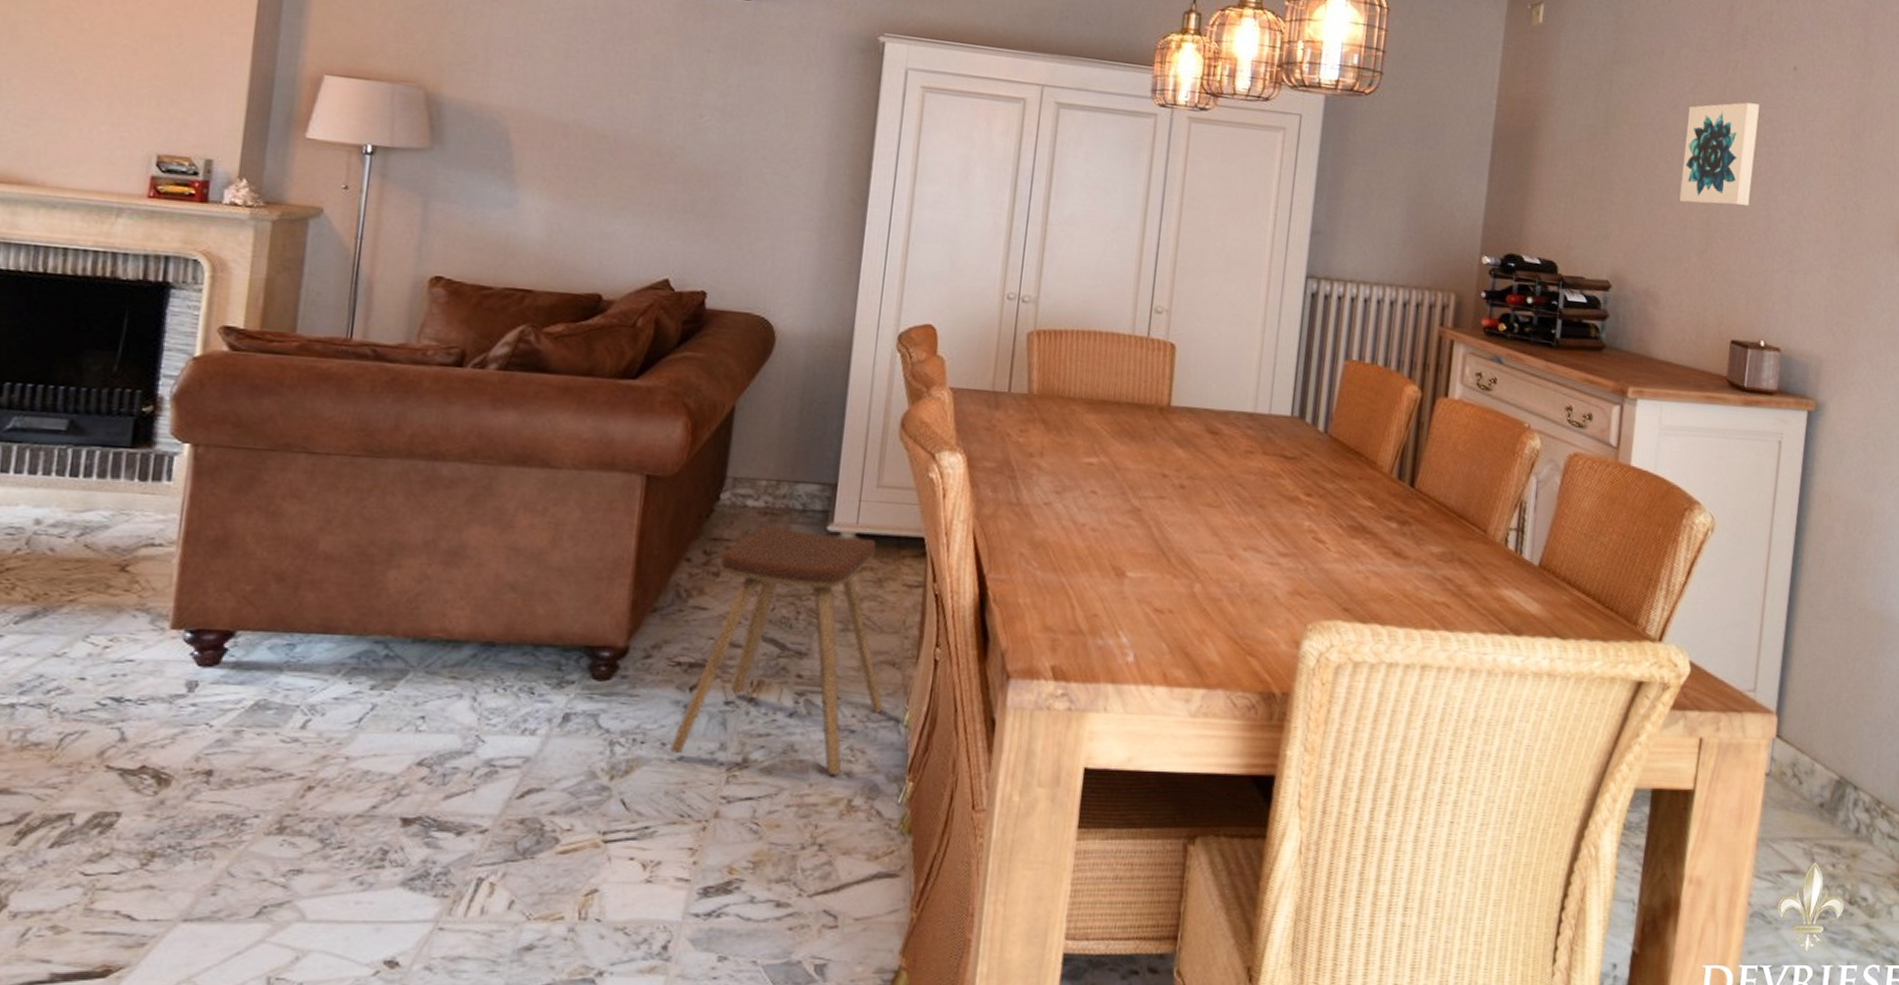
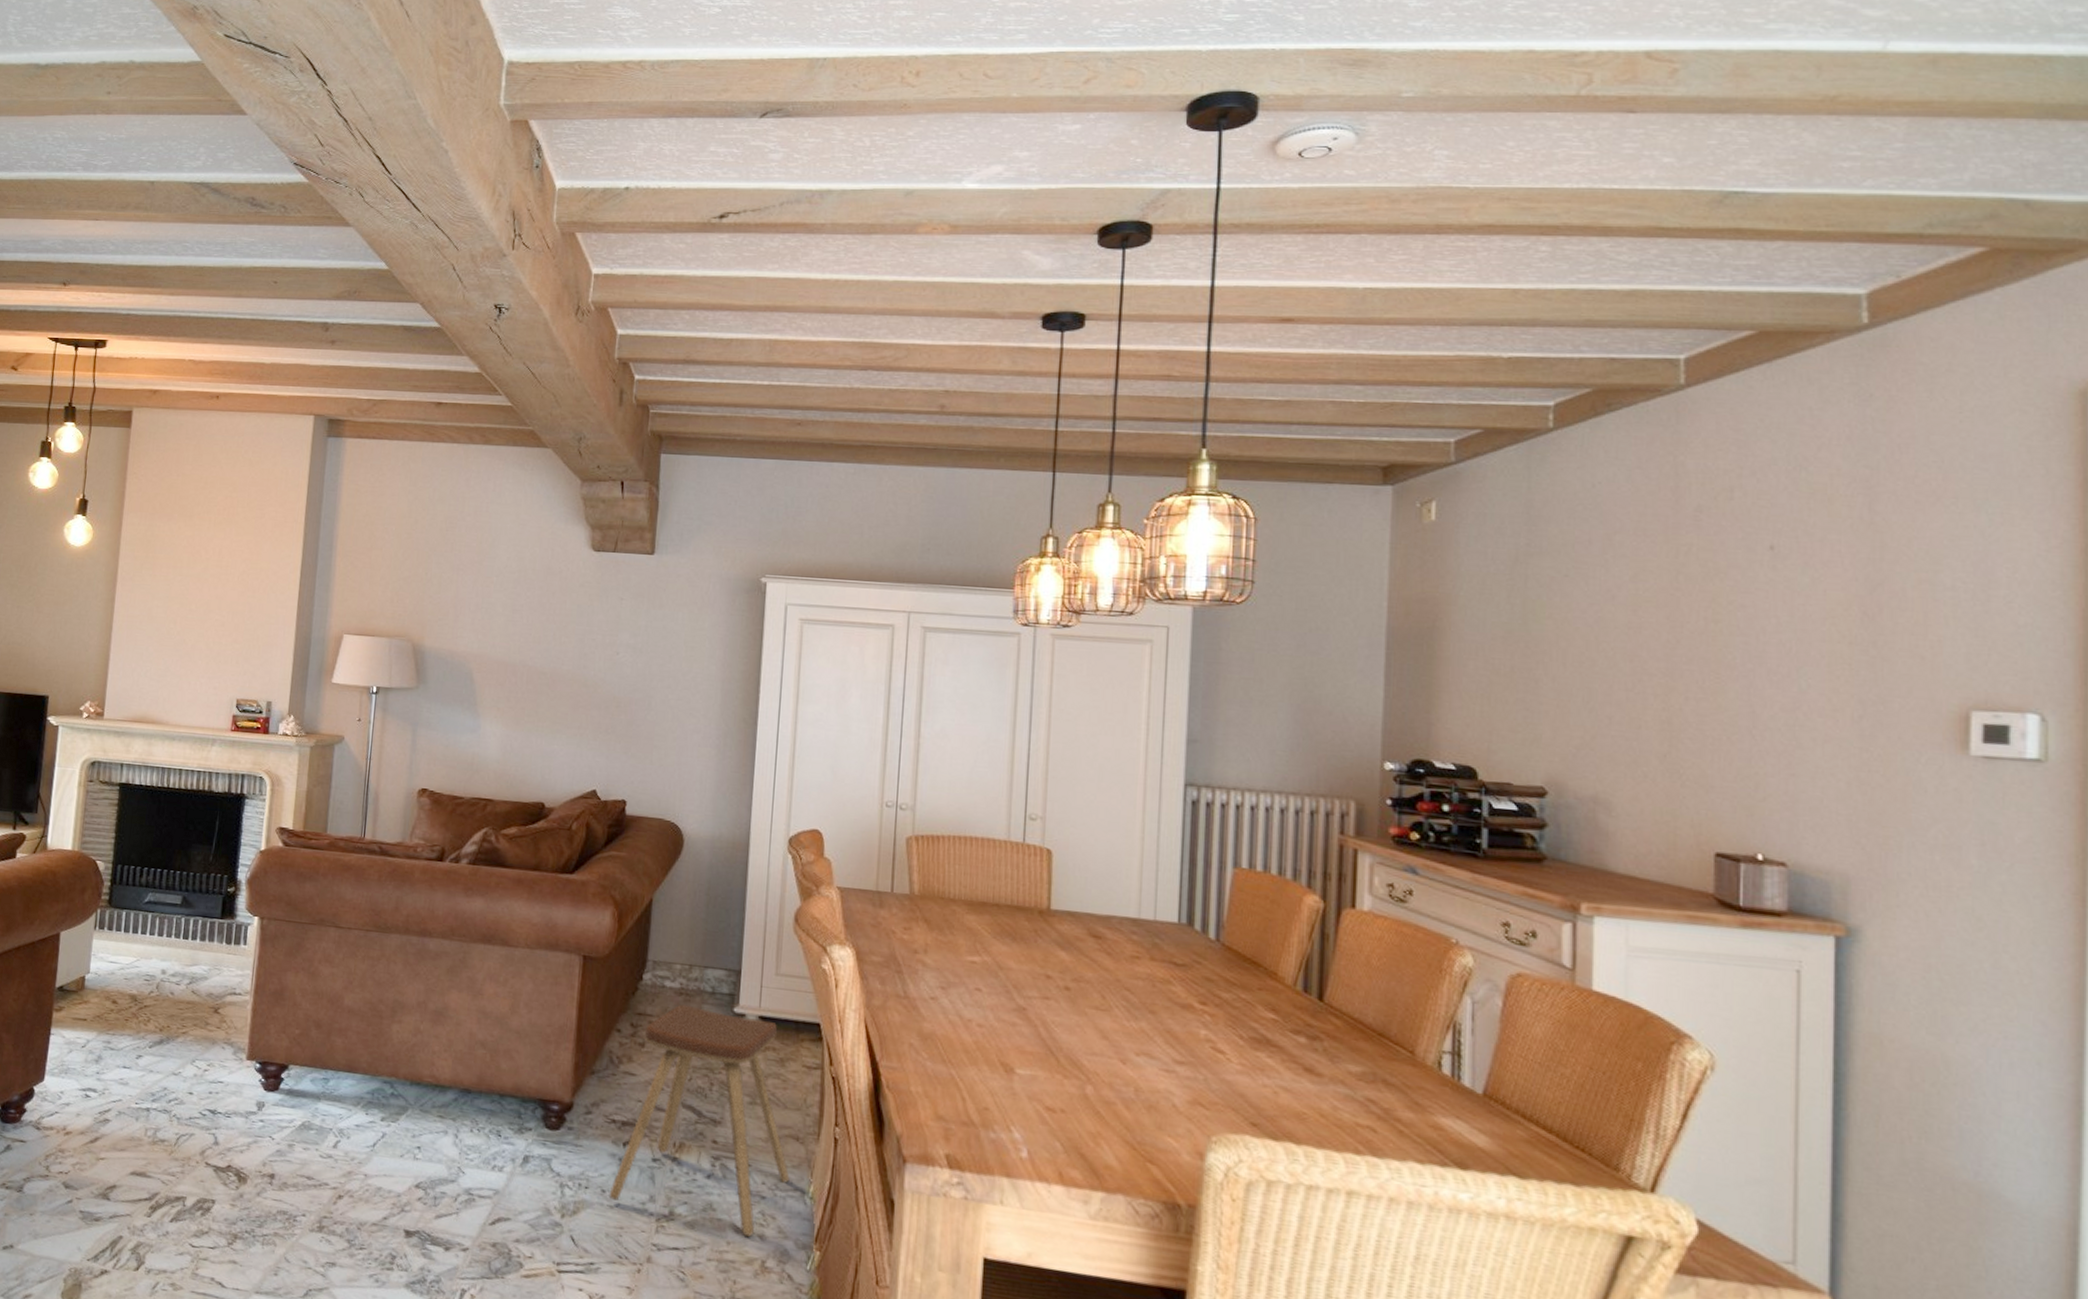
wall art: present [1679,102,1760,207] -> none [1628,588,1726,703]

